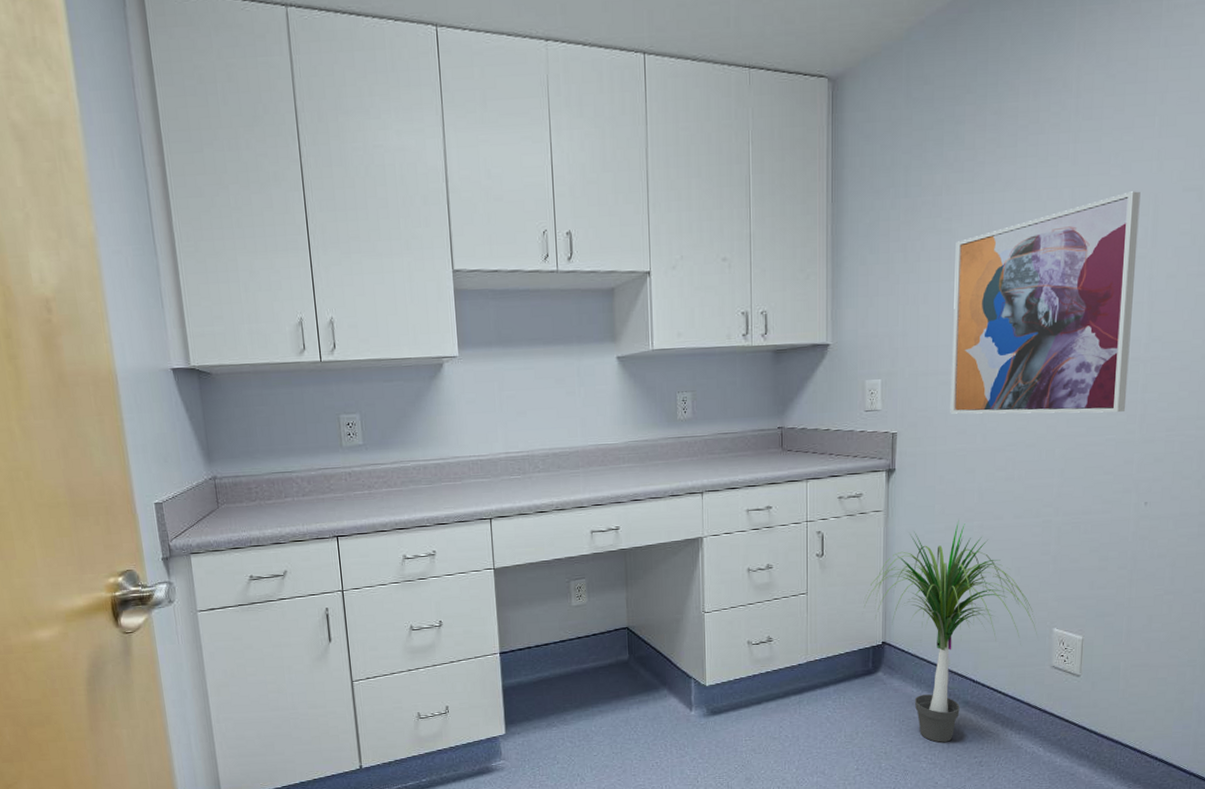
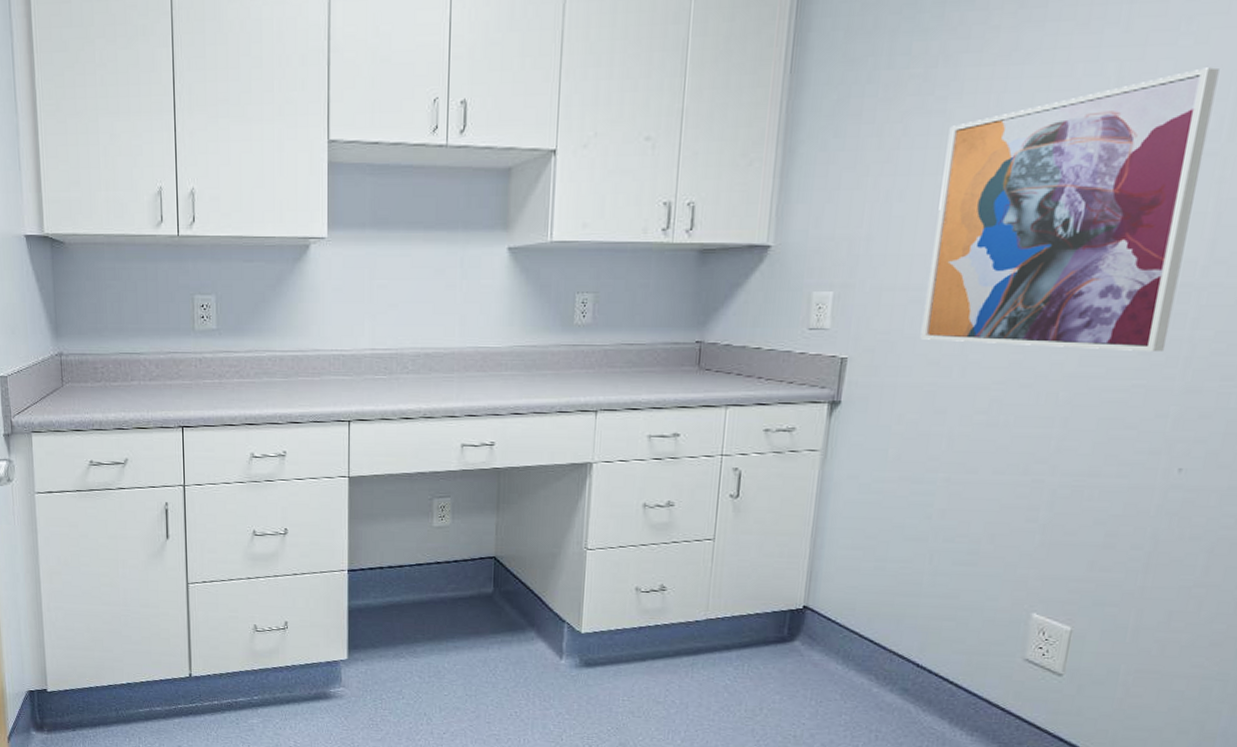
potted plant: present [863,519,1037,743] -> none [783,469,1010,734]

